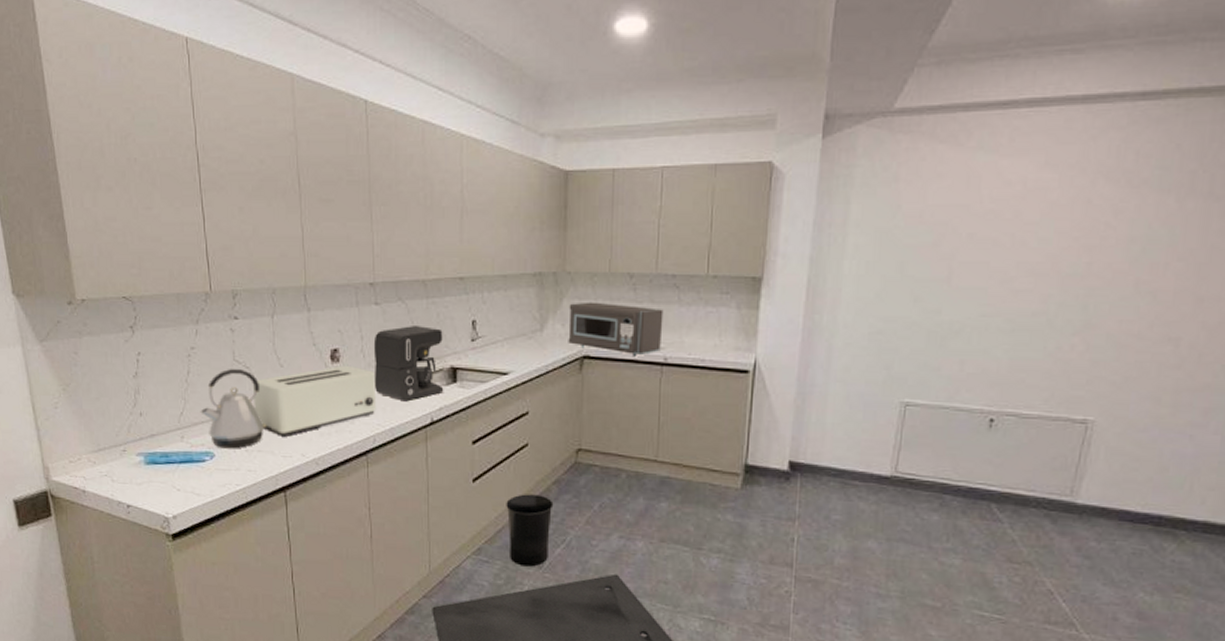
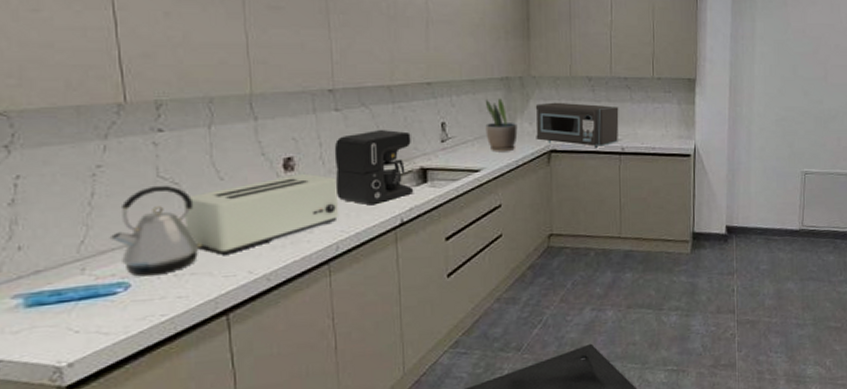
waste bin: present [506,494,554,567] -> none [482,281,529,352]
potted plant: none [516,296,549,356] -> present [485,98,518,153]

